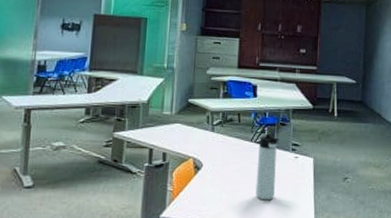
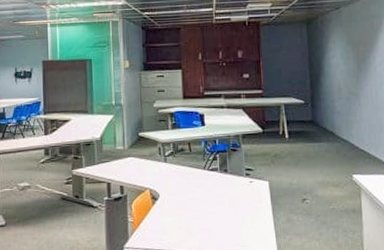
thermos bottle: present [255,133,279,200] -> none [212,160,233,226]

